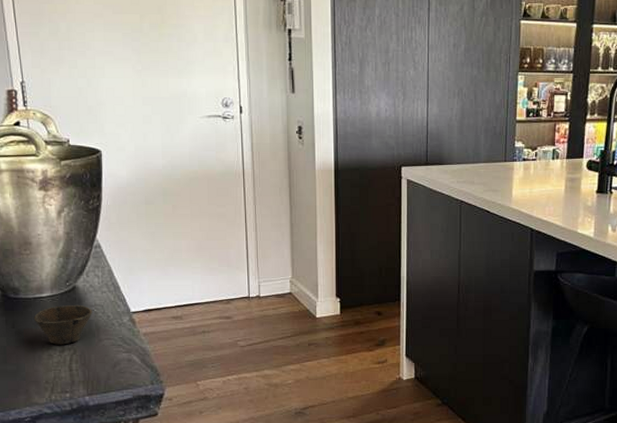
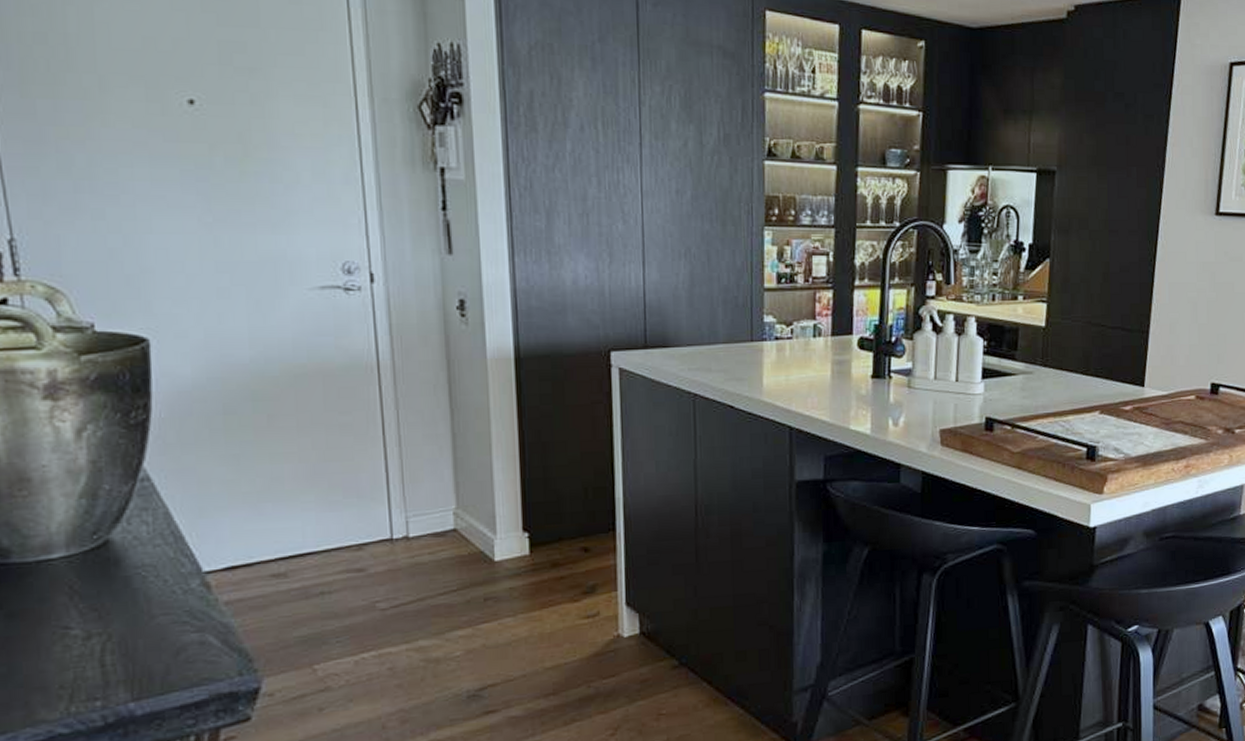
cup: present [33,304,92,345] -> none [36,566,138,630]

